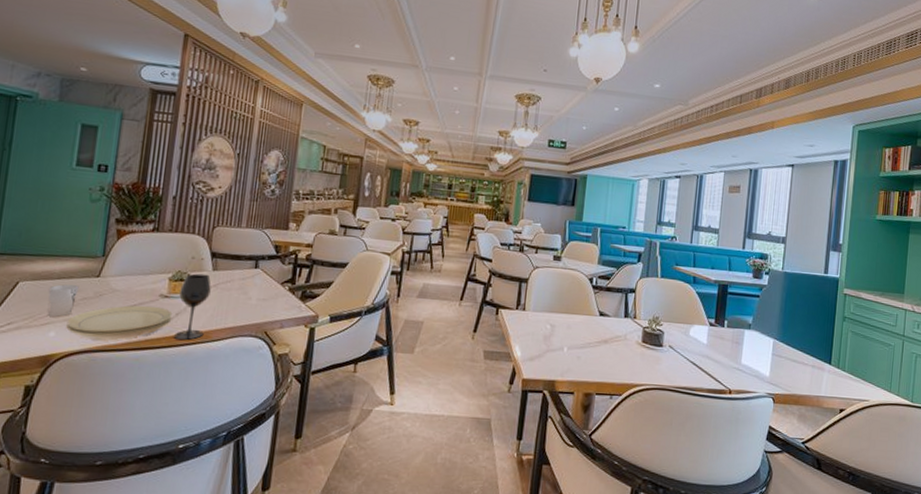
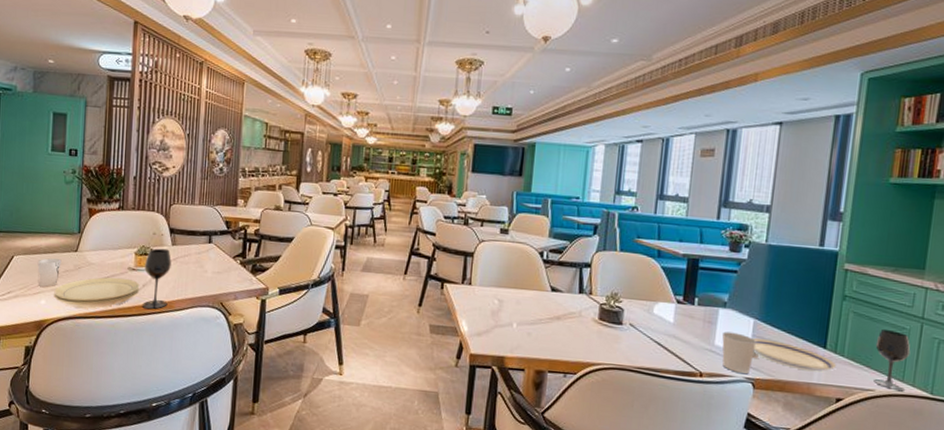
cup: none [747,351,777,390] -> present [722,331,758,375]
plate: none [773,357,840,386] -> present [753,338,837,372]
wine glass: none [868,345,896,401] -> present [873,328,911,392]

